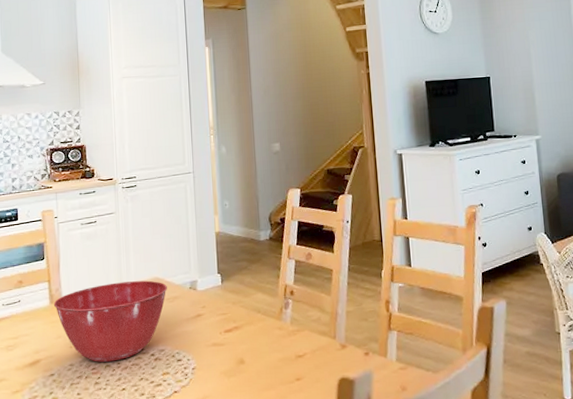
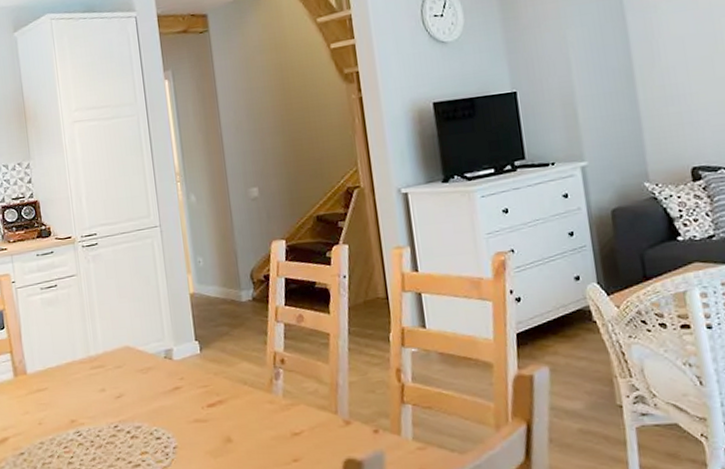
mixing bowl: present [53,280,167,362] -> none [18,349,140,440]

